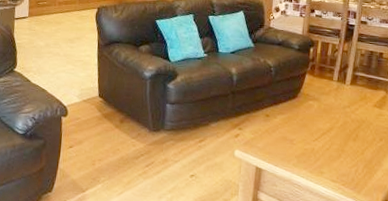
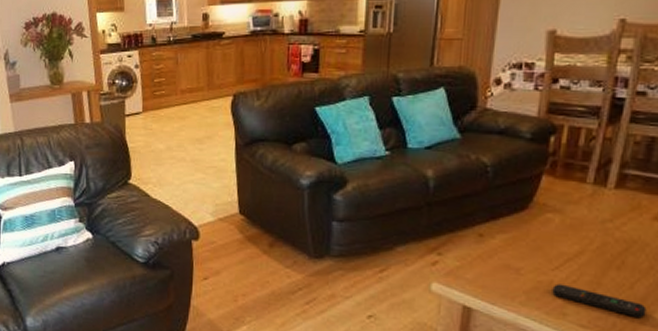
remote control: none [314,150,372,175] -> present [552,283,647,318]

